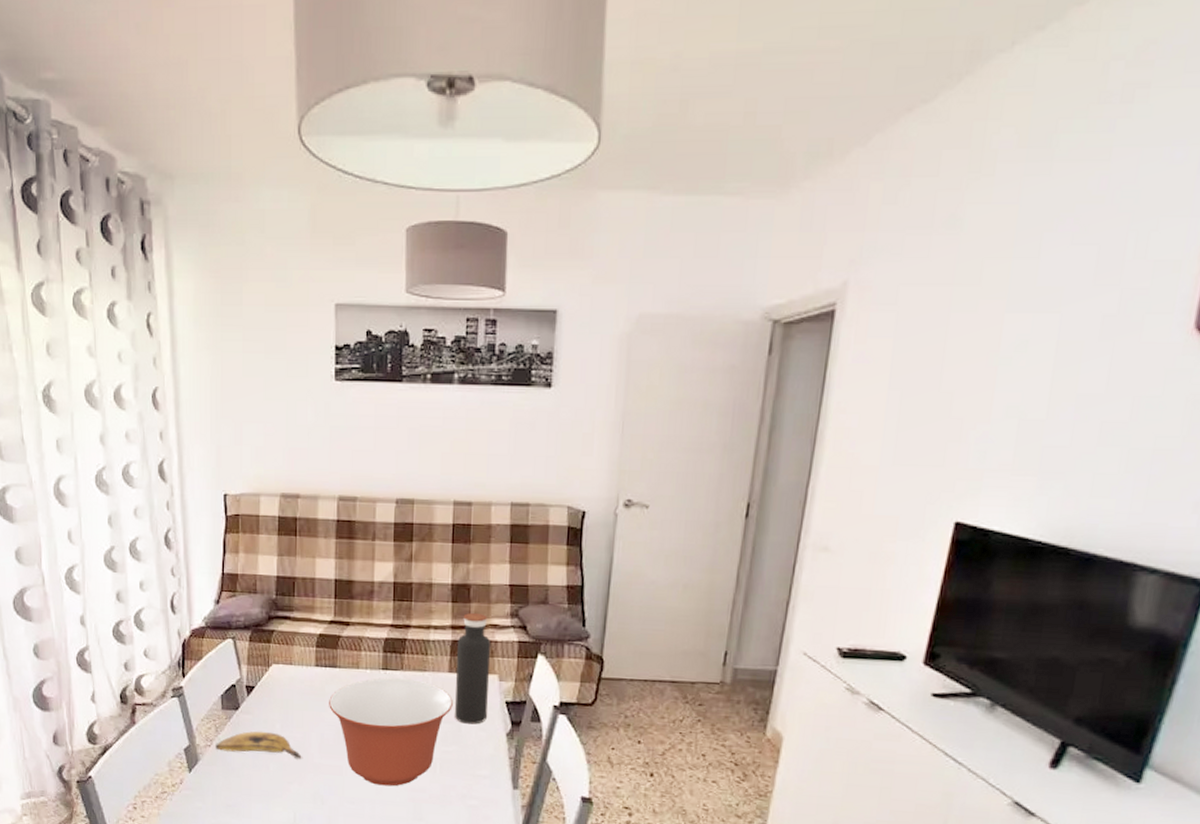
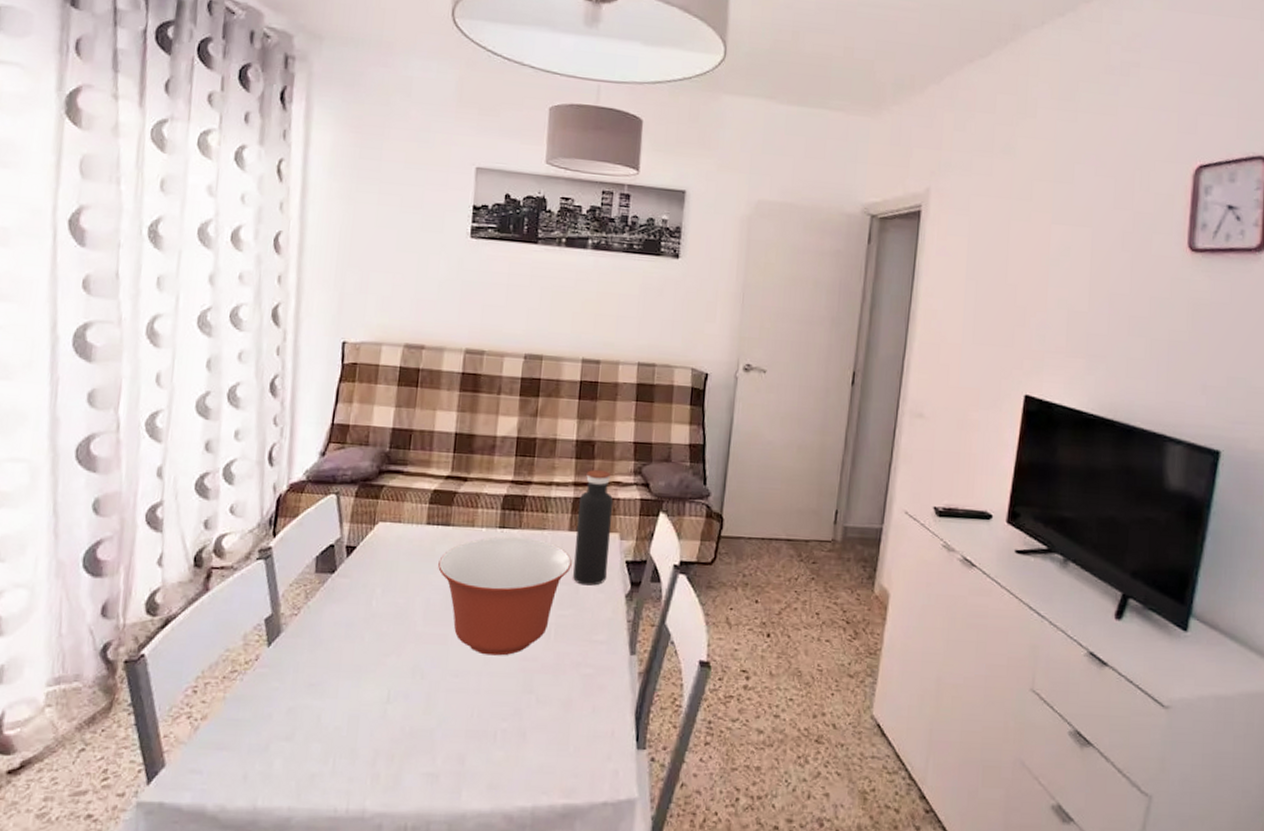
banana: present [215,731,302,760] -> none [303,596,403,628]

